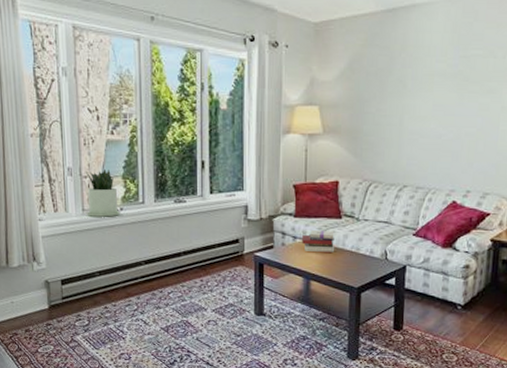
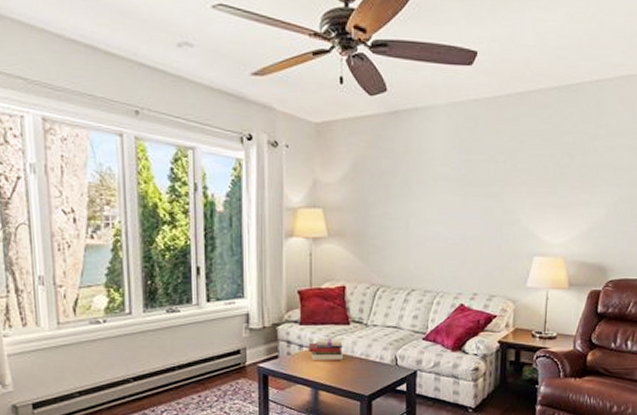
planter: present [85,168,121,217] -> none [61,276,104,331]

